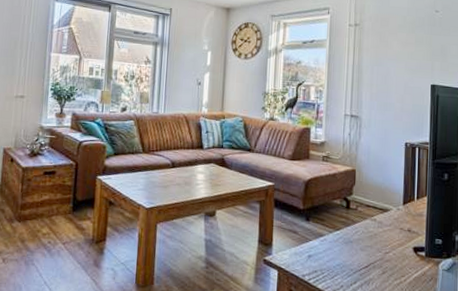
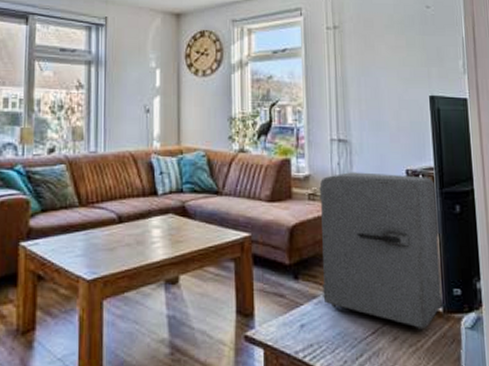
speaker: none [328,141,429,269] -> present [319,172,443,331]

